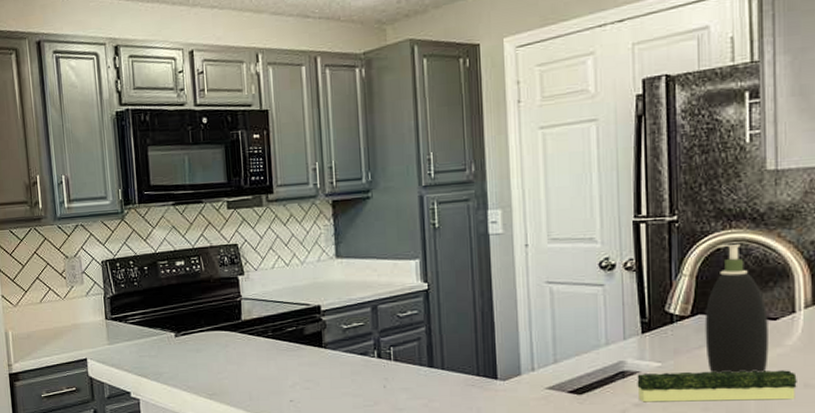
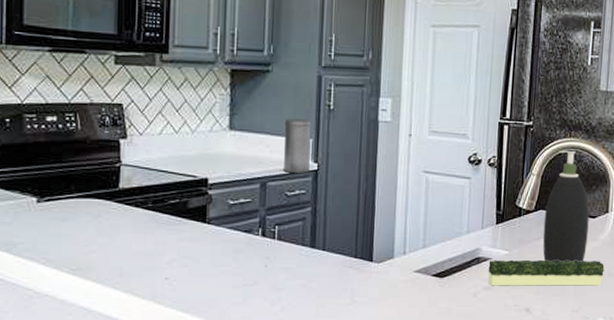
canister: none [389,240,421,295] -> present [282,118,312,174]

